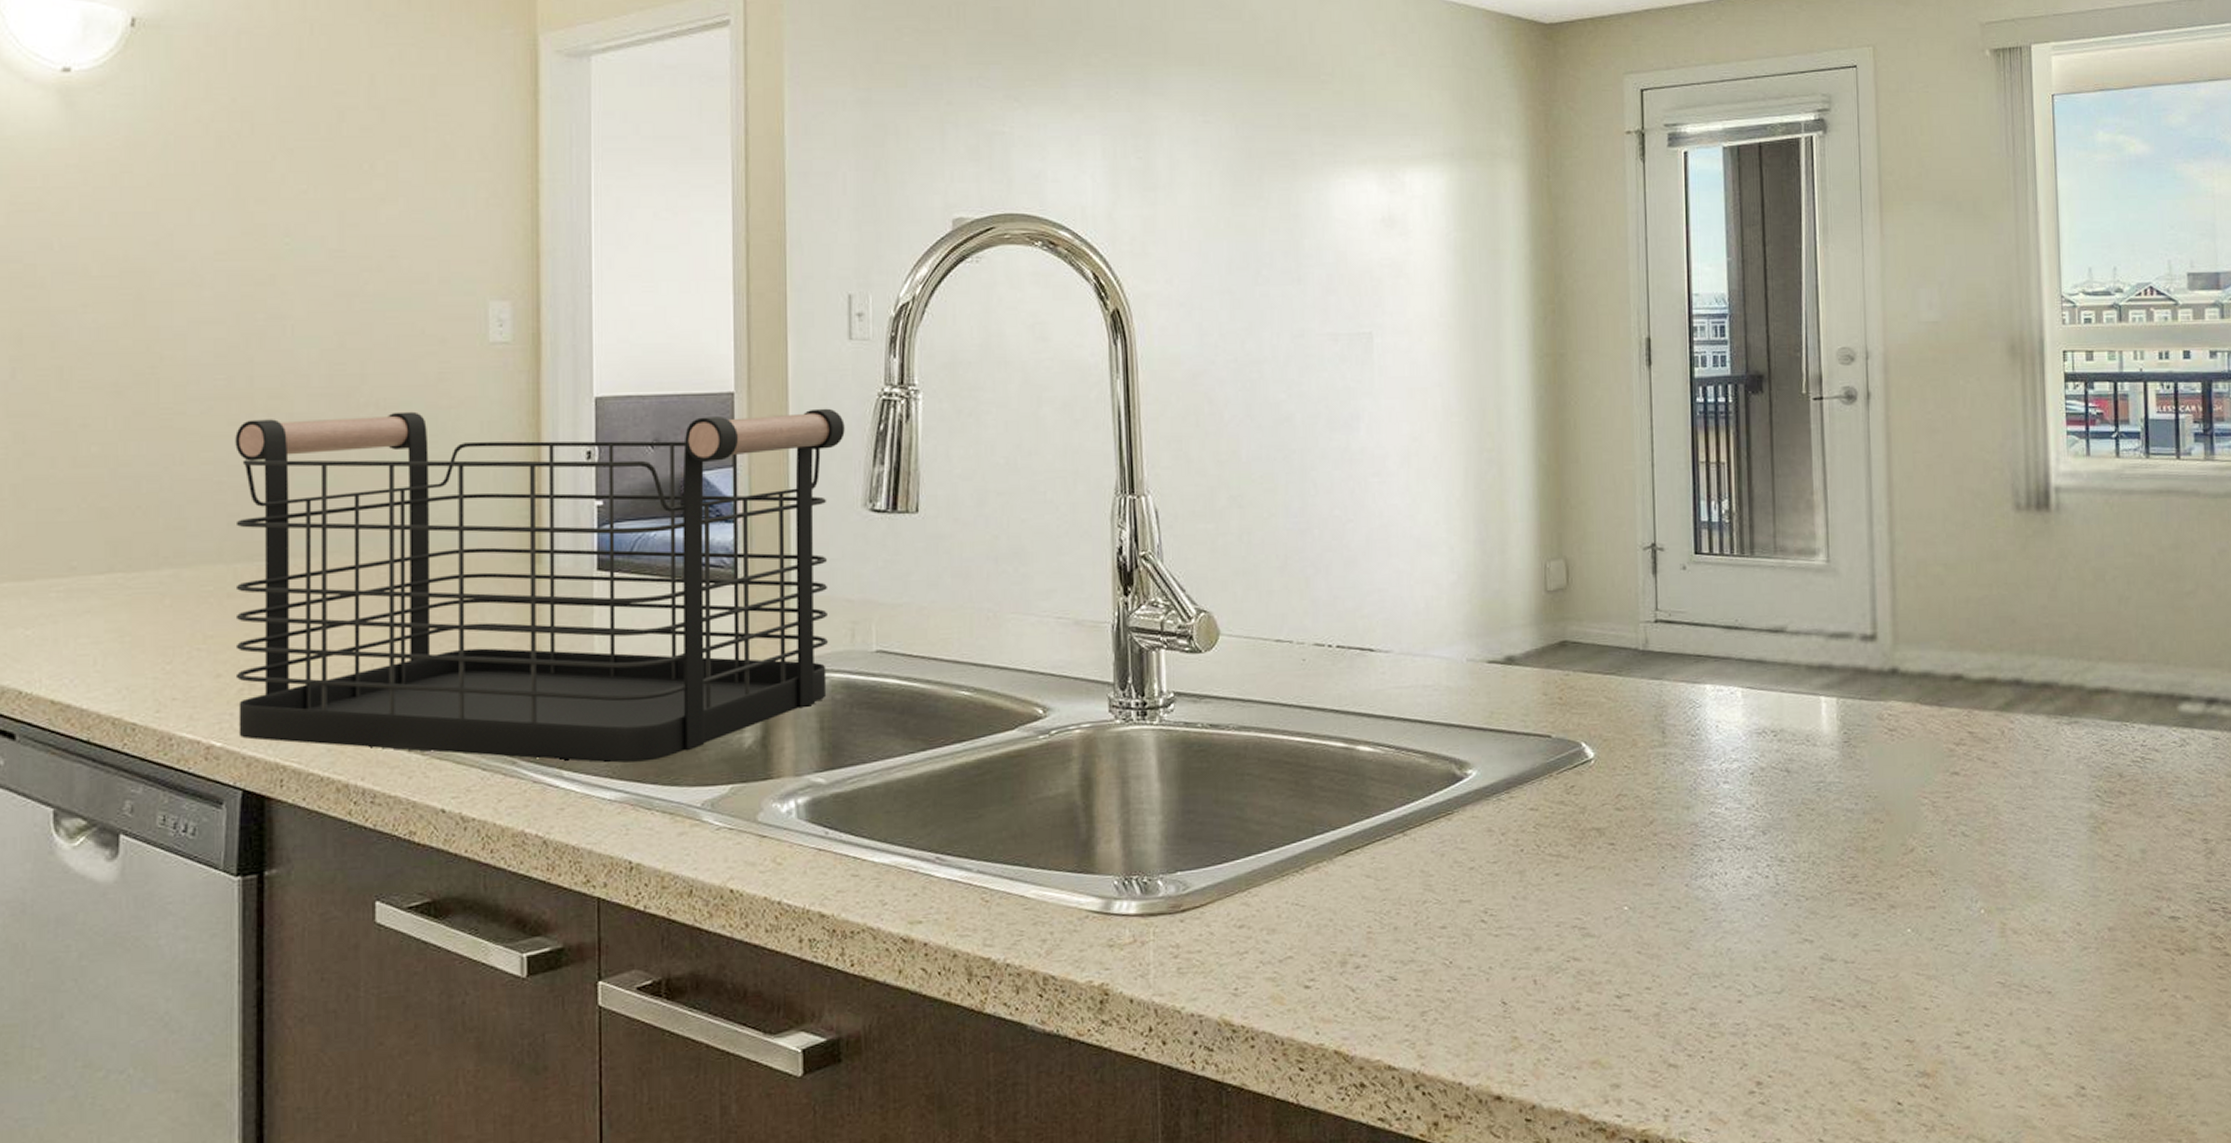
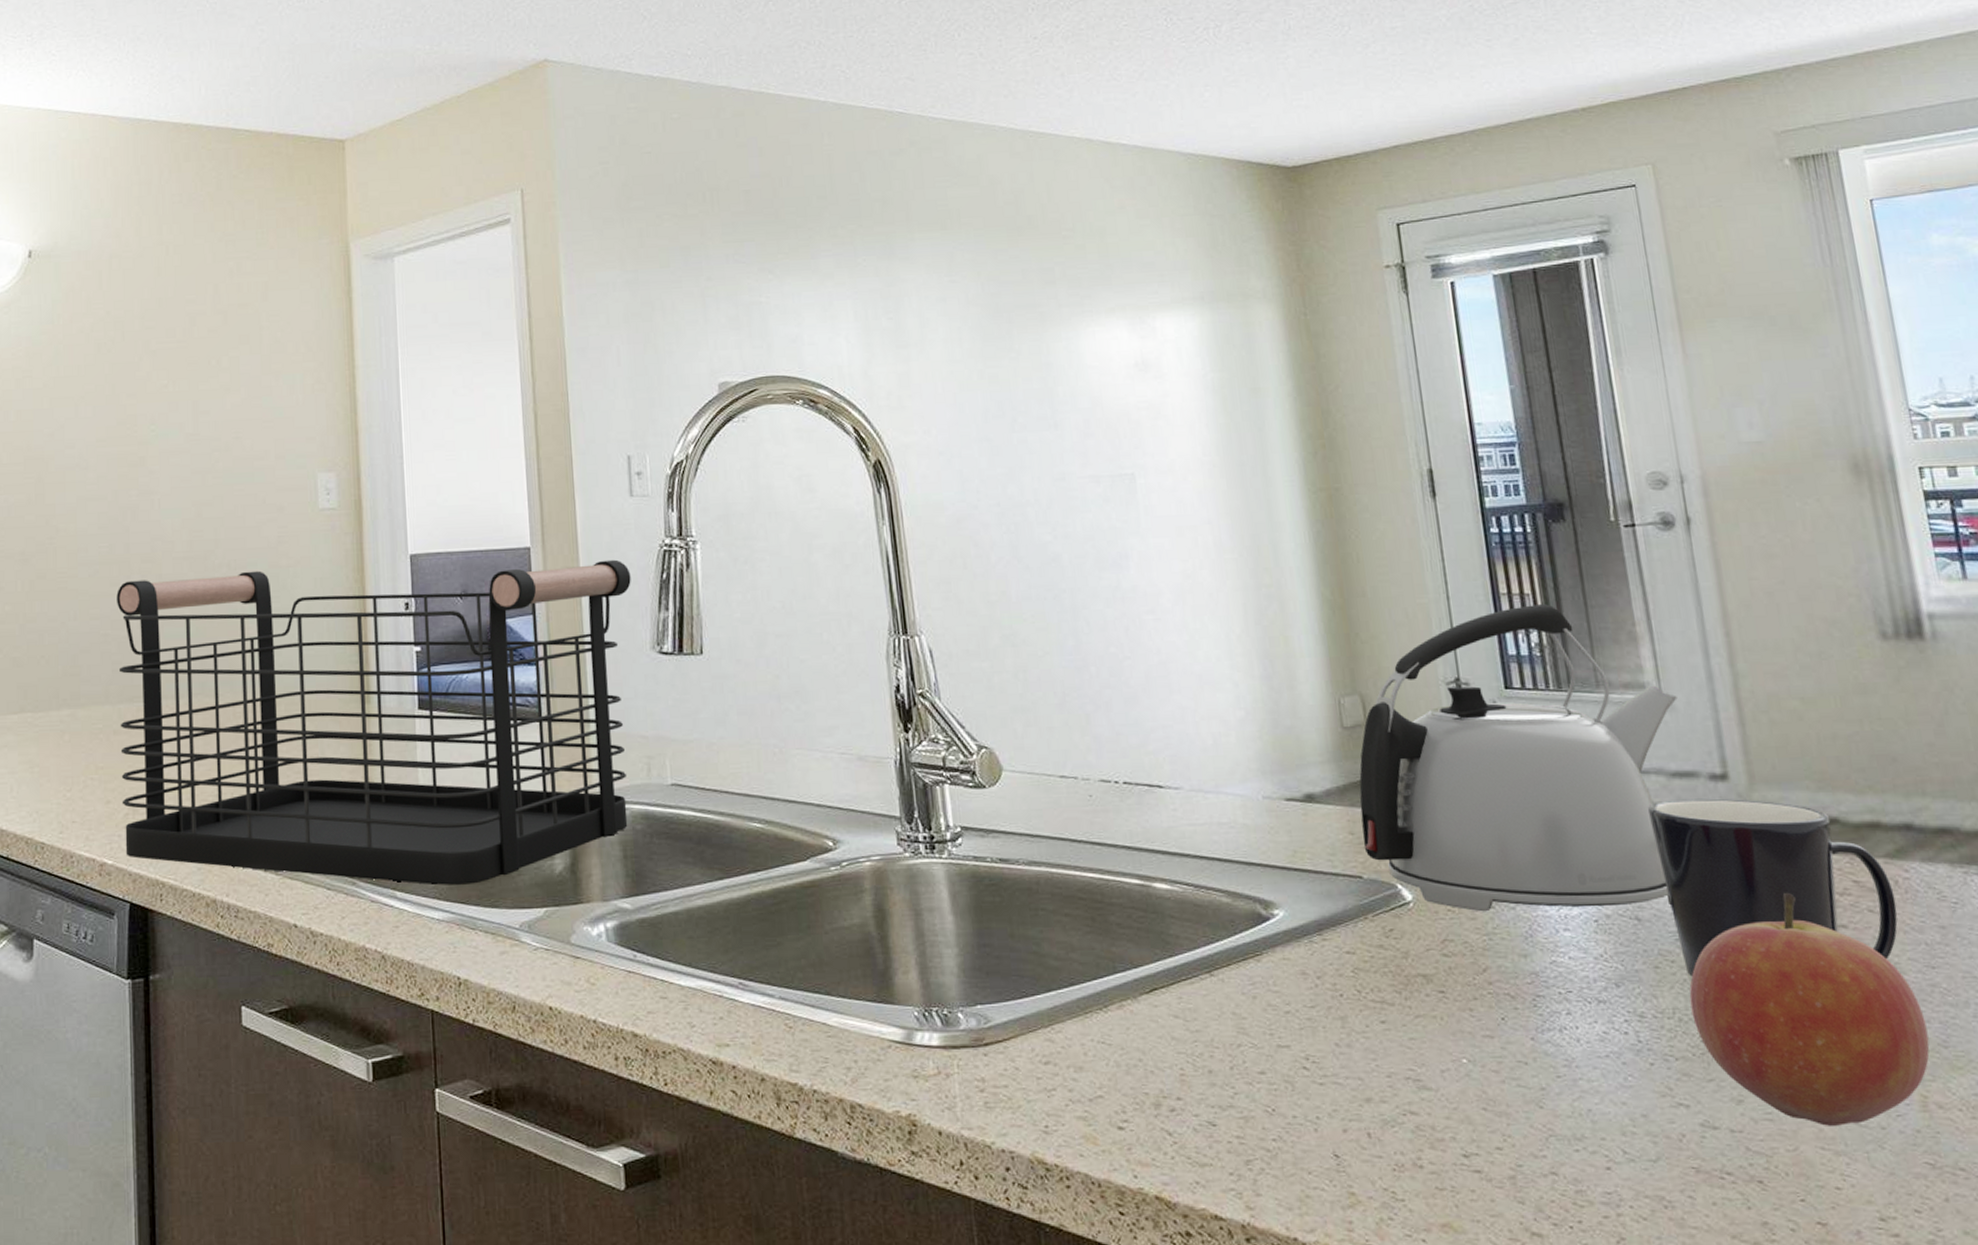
kettle: none [1555,473,1842,768] -> present [1359,604,1677,912]
mug: none [1806,657,2001,829] -> present [1647,798,1898,983]
fruit: none [1823,743,2013,954] -> present [1689,892,1930,1126]

